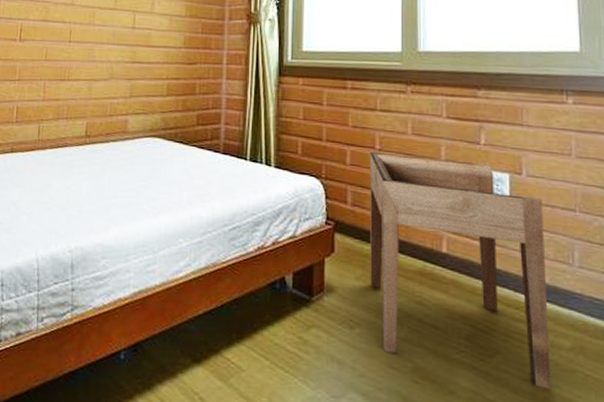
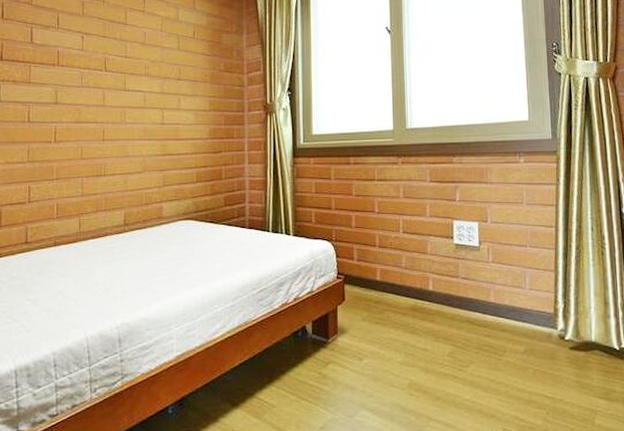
side table: present [369,152,552,389] -> none [370,215,511,385]

